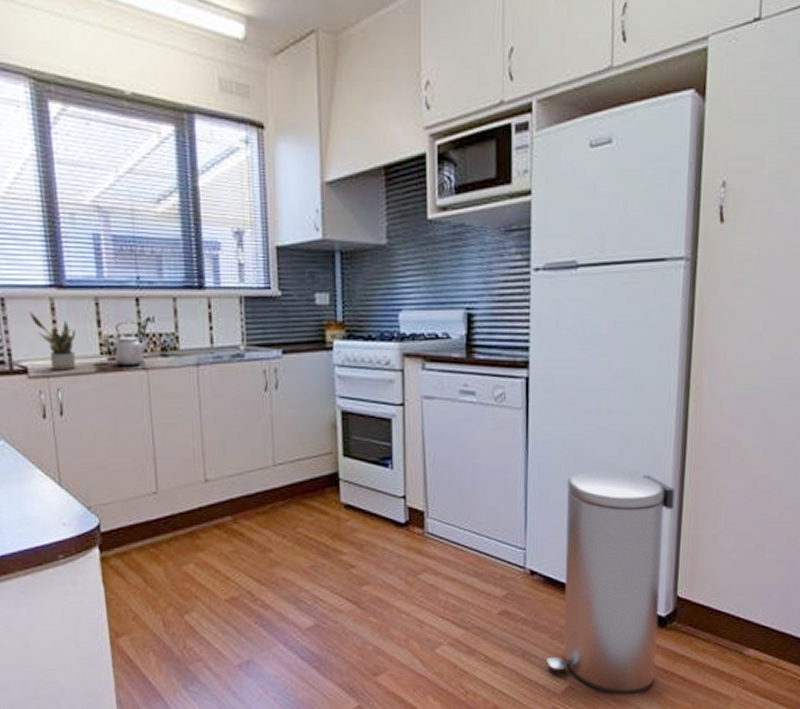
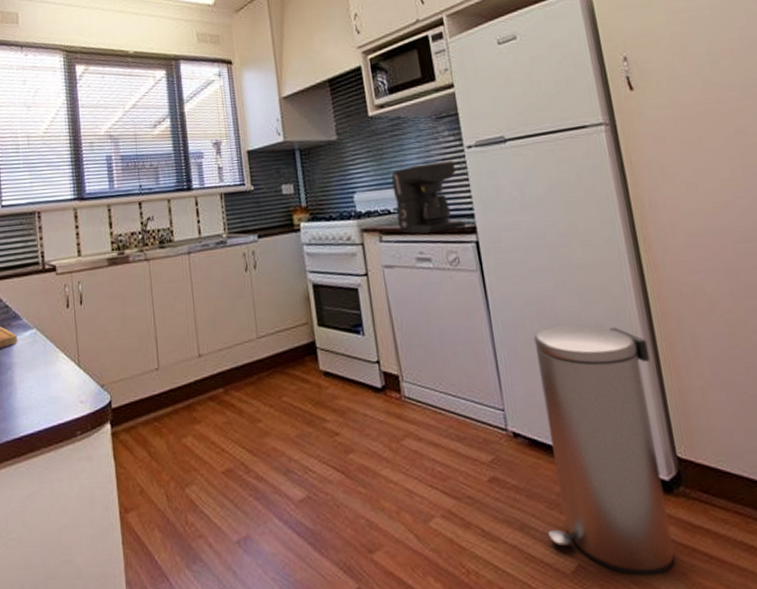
potted plant: present [29,311,77,371] -> none [58,220,93,267]
kettle: present [114,321,150,367] -> none [122,221,151,259]
coffee maker: none [444,282,518,365] -> present [391,160,466,234]

